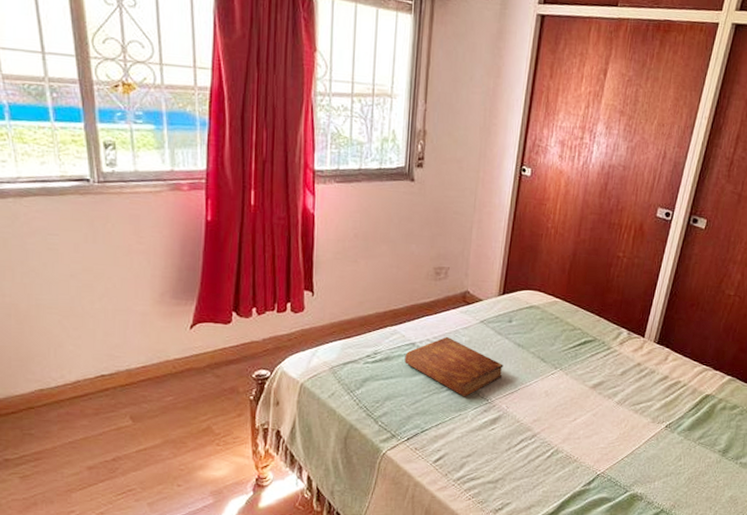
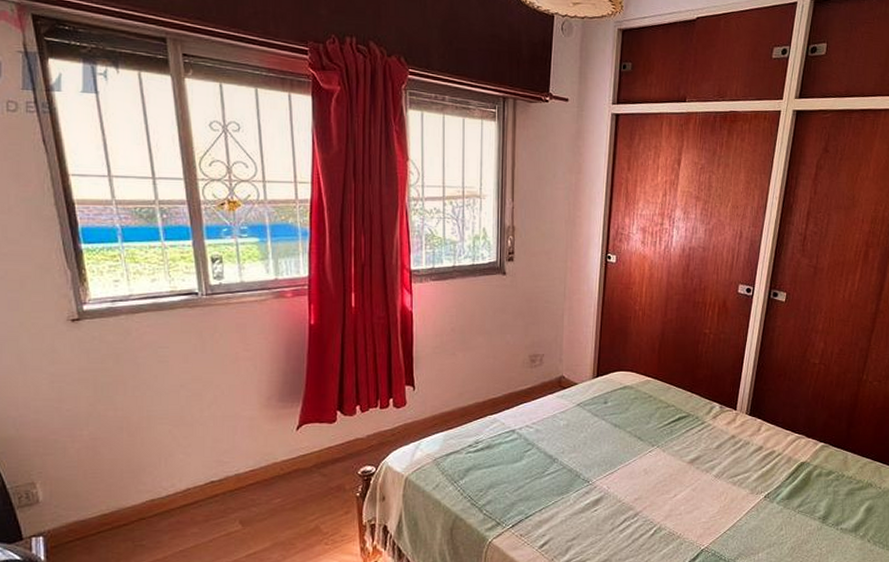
bible: present [404,336,504,397] -> none [506,421,602,481]

